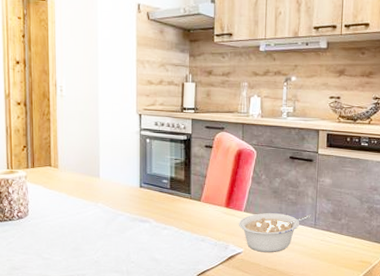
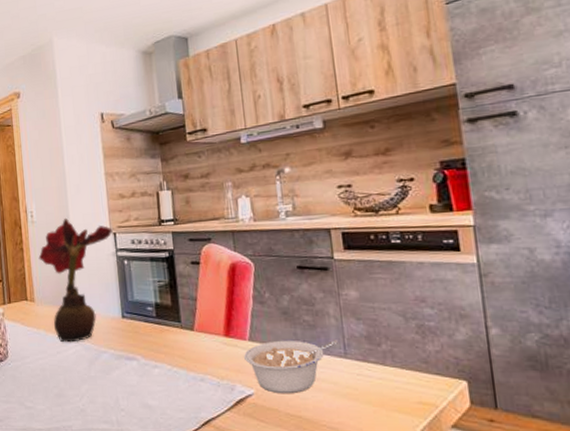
flower: none [65,95,139,206] -> present [38,217,113,343]

